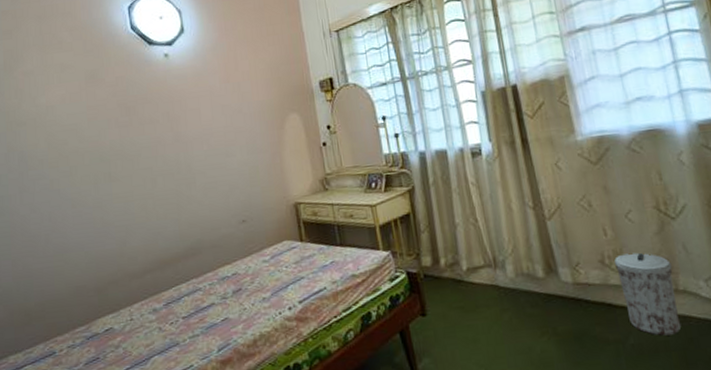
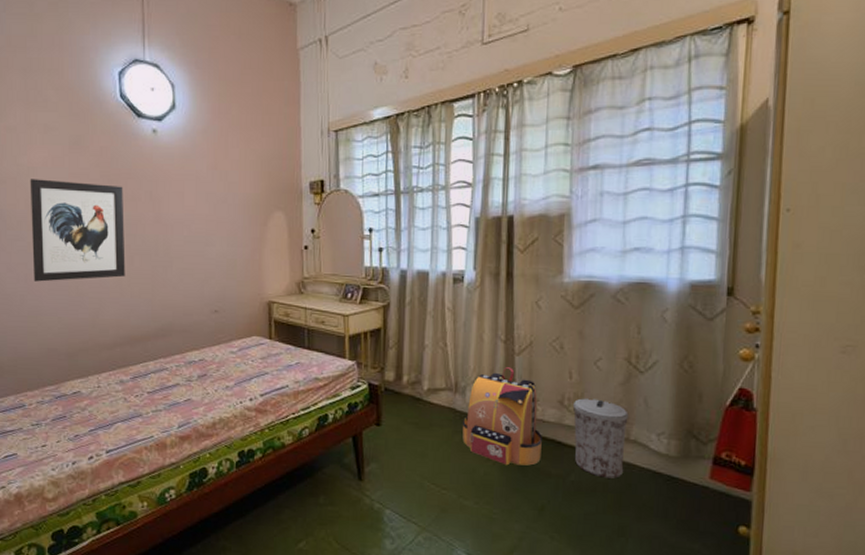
wall art: none [49,111,150,219] -> present [30,179,125,282]
backpack: none [507,233,595,338] -> present [462,367,542,466]

